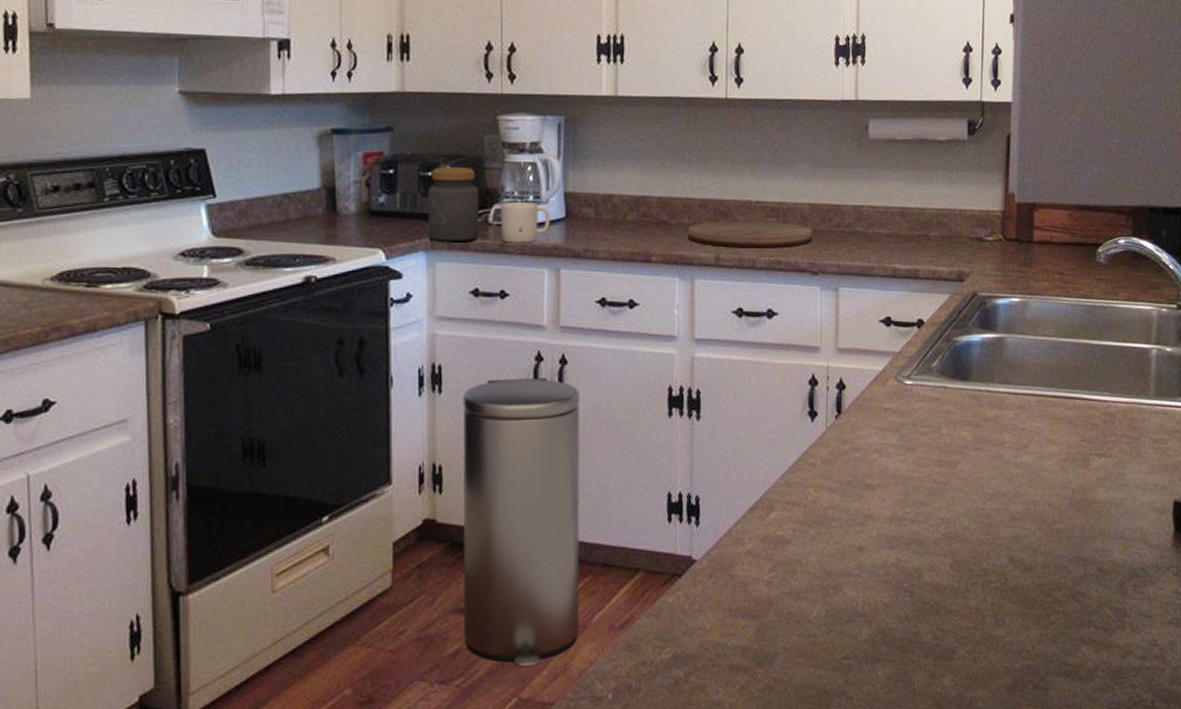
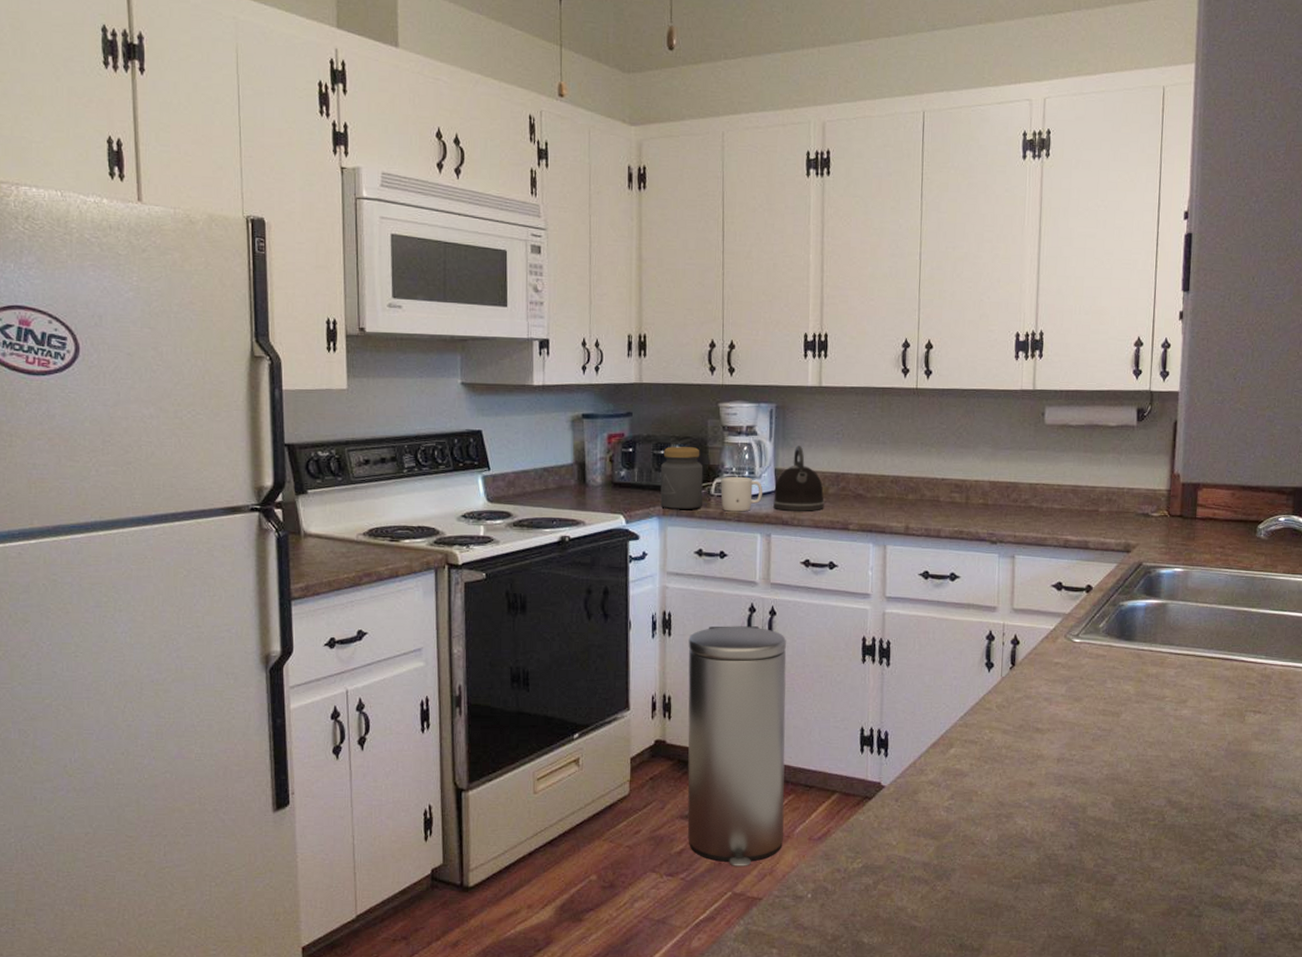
kettle: none [562,165,623,241] -> present [772,446,824,511]
cutting board: present [687,221,812,248] -> none [880,495,992,520]

